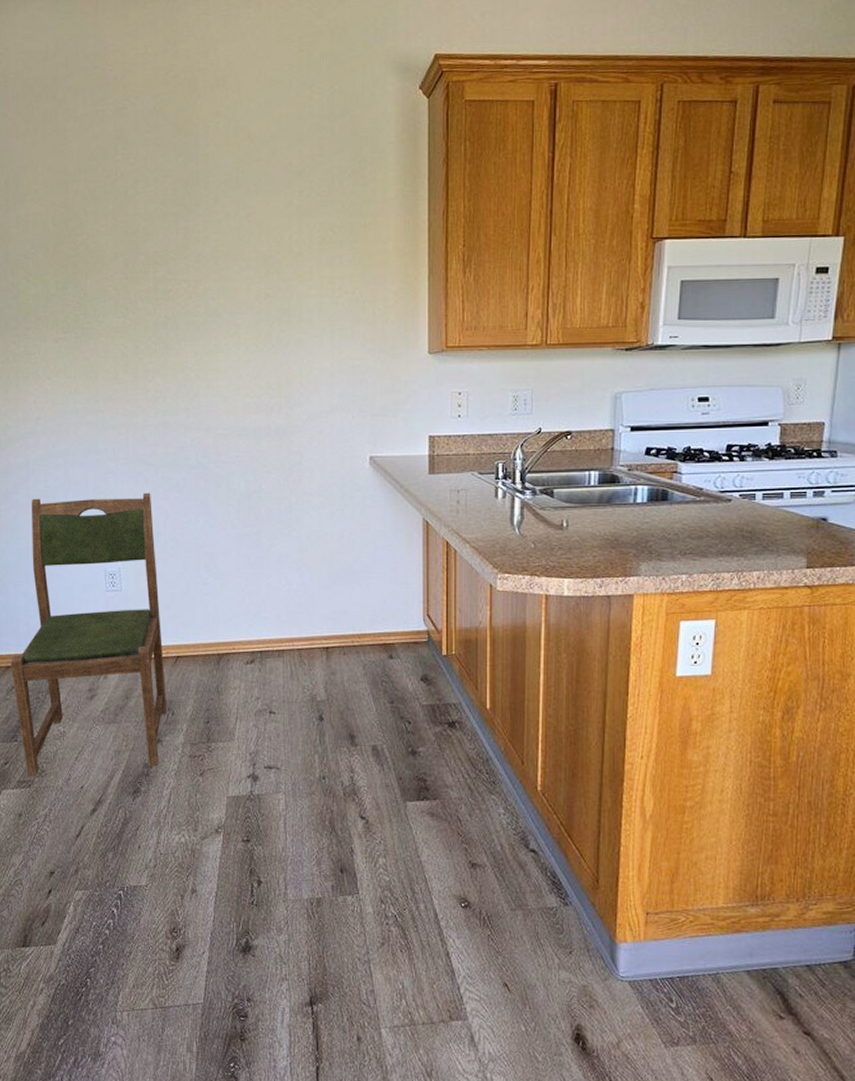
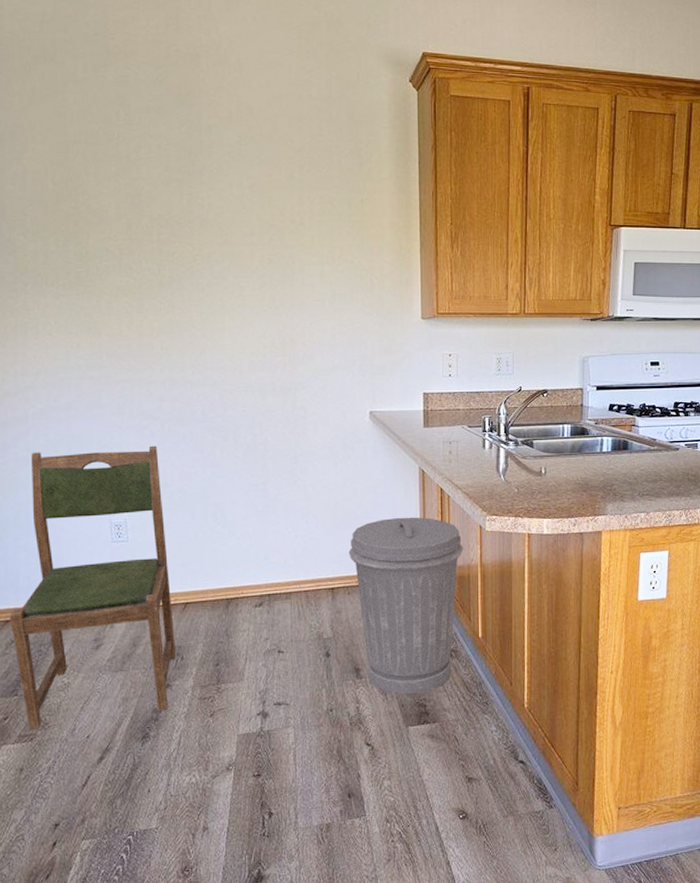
trash can: none [345,573,471,766] -> present [349,517,463,694]

